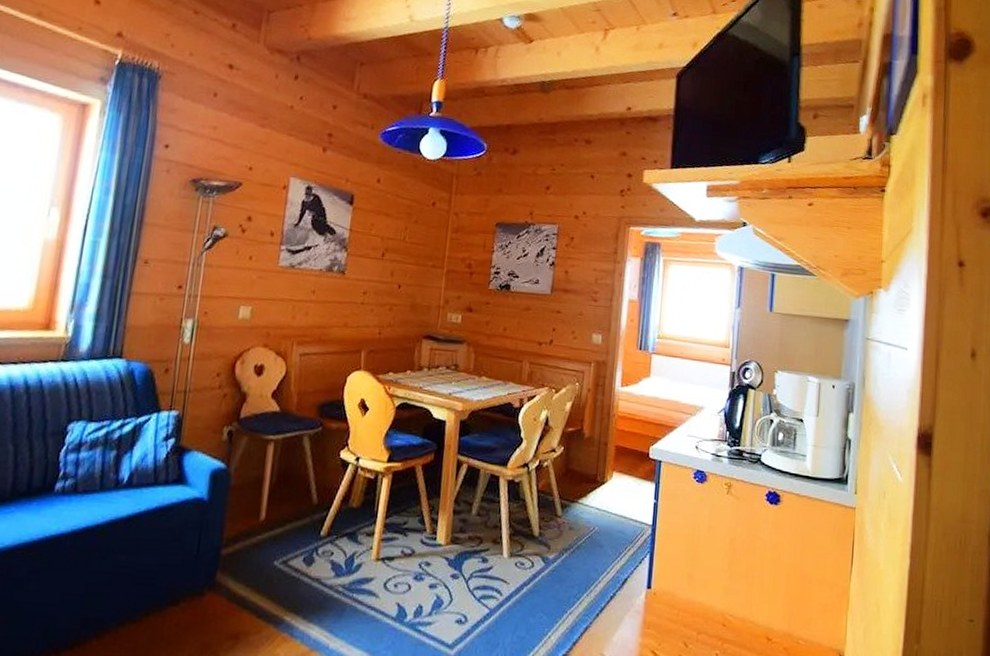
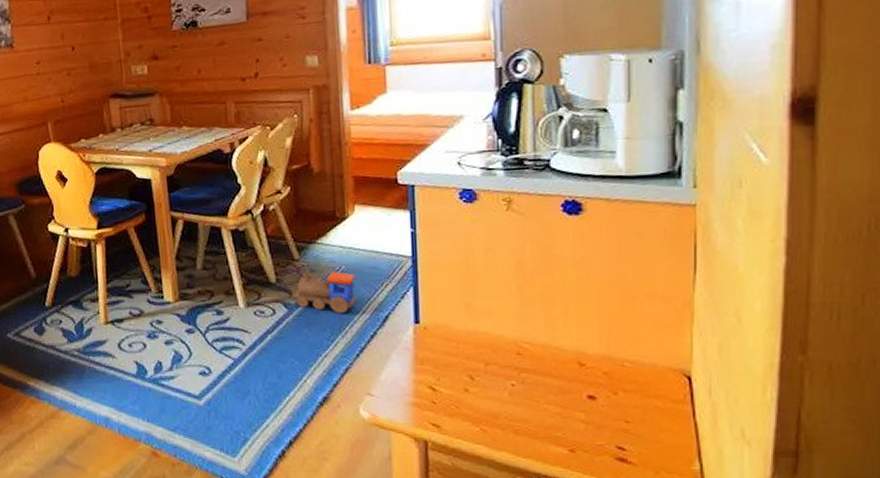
toy train: none [550,530,605,573] -> present [292,271,357,314]

